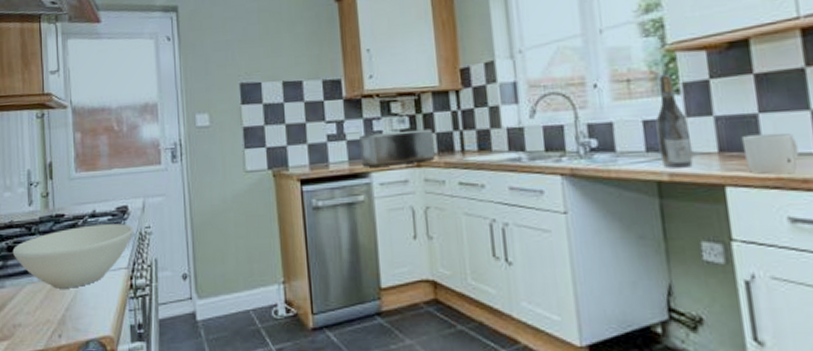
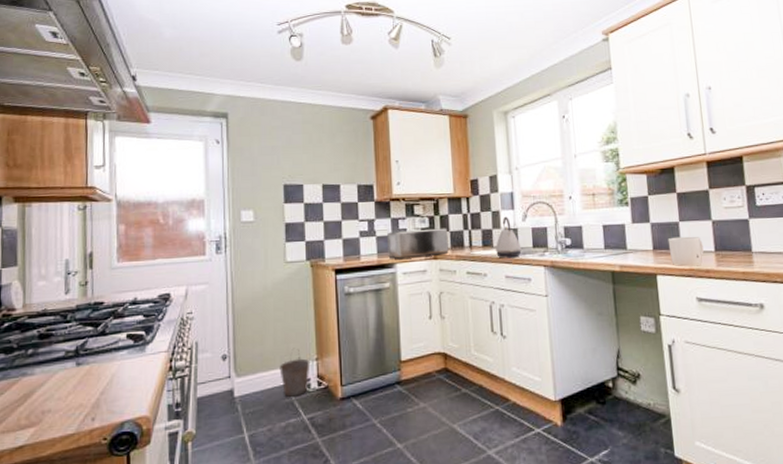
bowl: present [12,223,134,289] -> none [44,310,176,374]
bucket: none [243,268,277,324] -> present [279,348,310,397]
kettle: none [494,112,530,166] -> present [495,216,522,259]
wine bottle: present [655,74,694,169] -> none [611,190,637,262]

